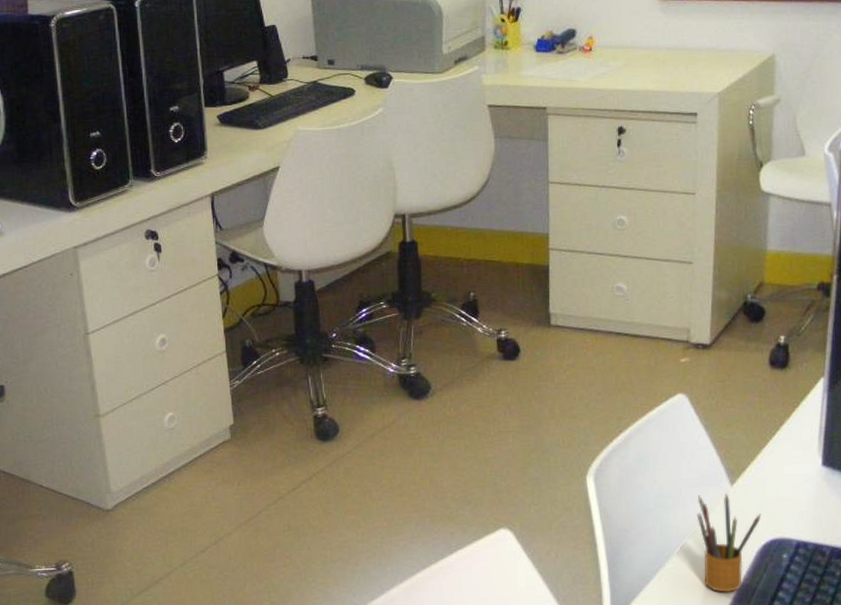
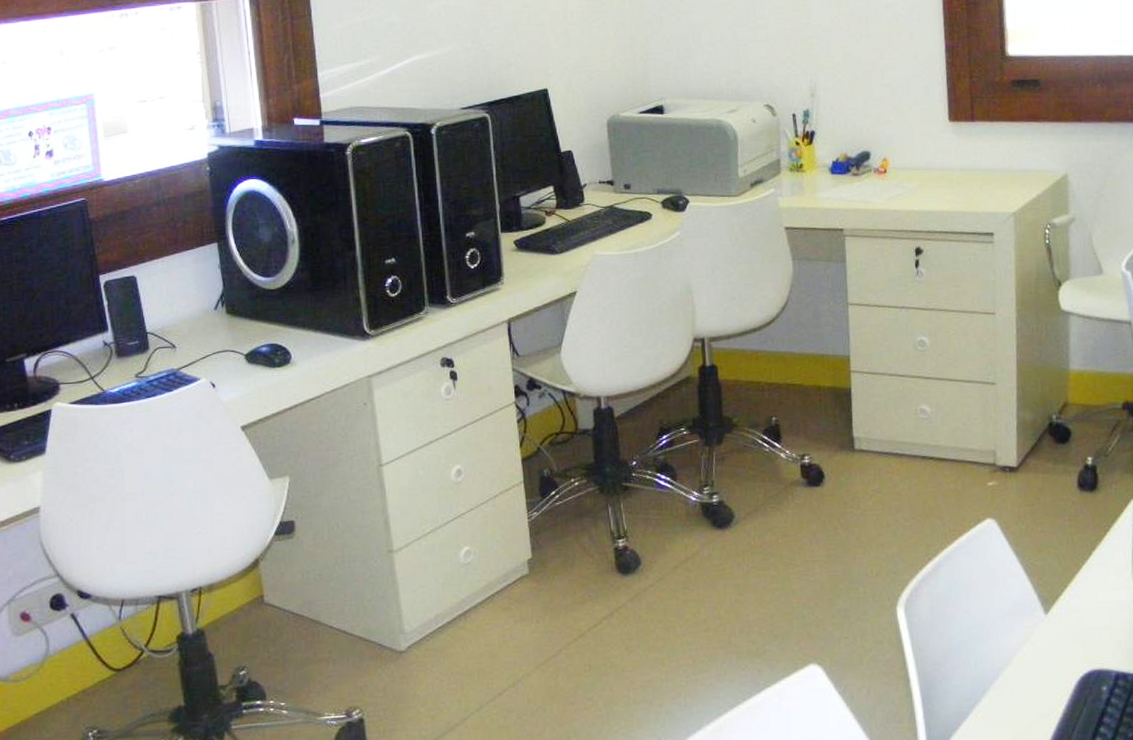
pencil box: present [696,493,762,593] -> none [1011,622,1078,730]

